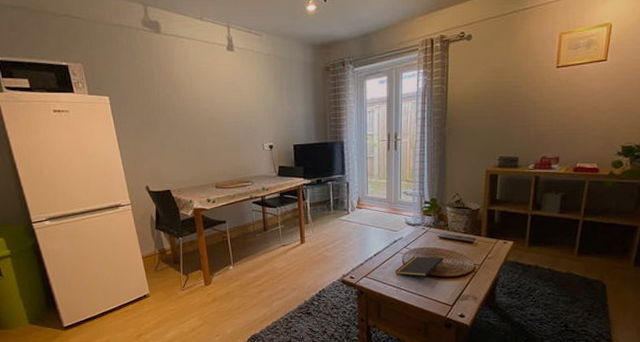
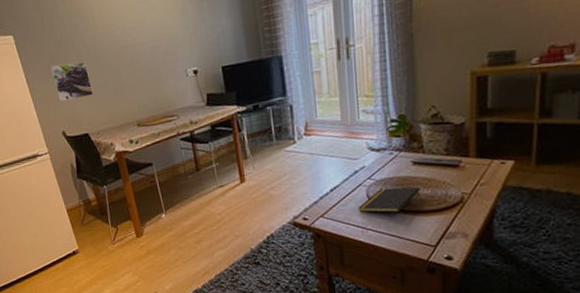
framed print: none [140,126,179,159] -> present [49,61,93,102]

